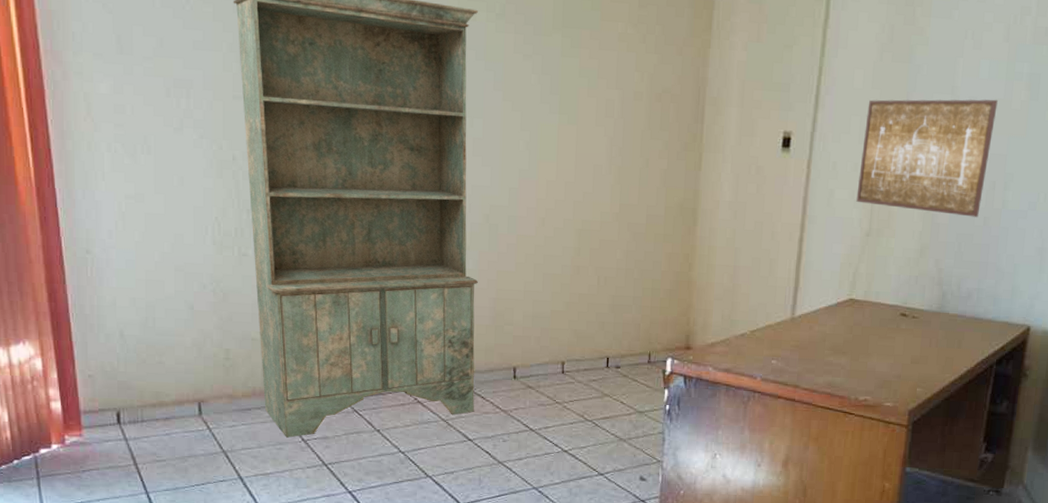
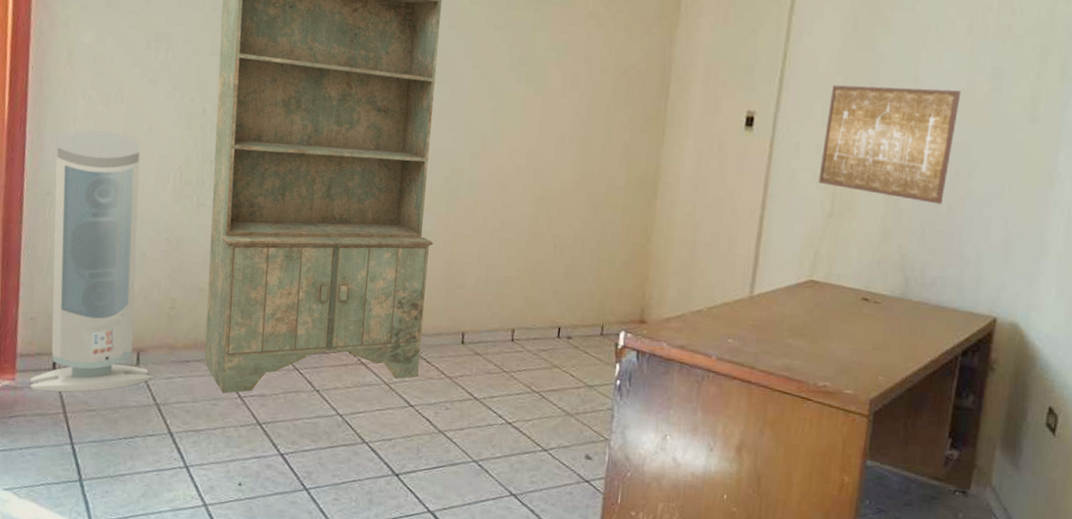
air purifier: none [87,183,214,446] -> present [30,129,151,392]

